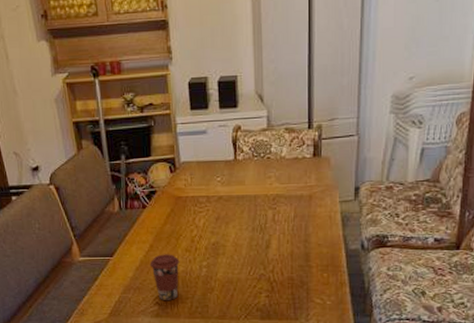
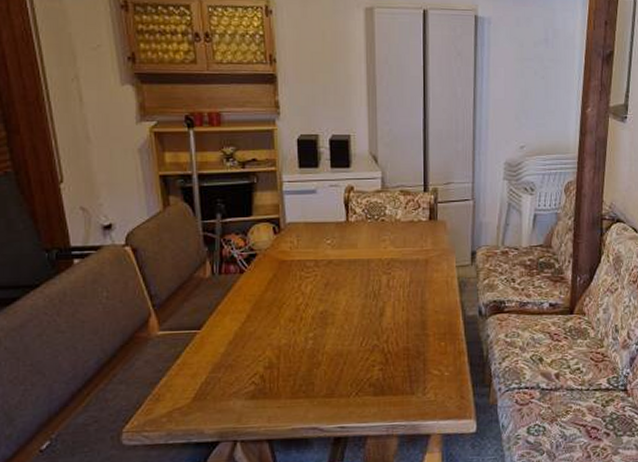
coffee cup: present [149,254,180,300] -> none [246,325,282,379]

